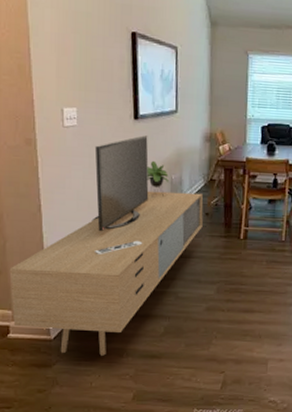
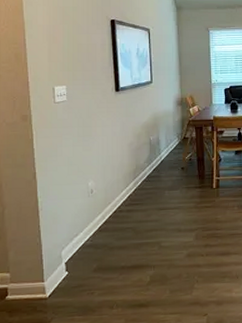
media console: present [9,134,203,356] -> none [7,103,179,310]

